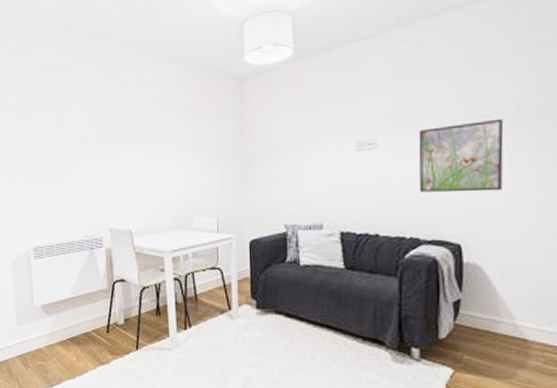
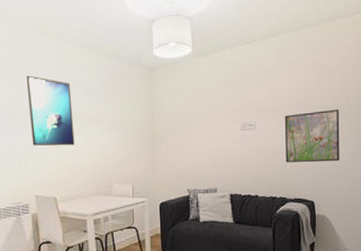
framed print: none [101,94,153,173] -> present [26,75,75,146]

